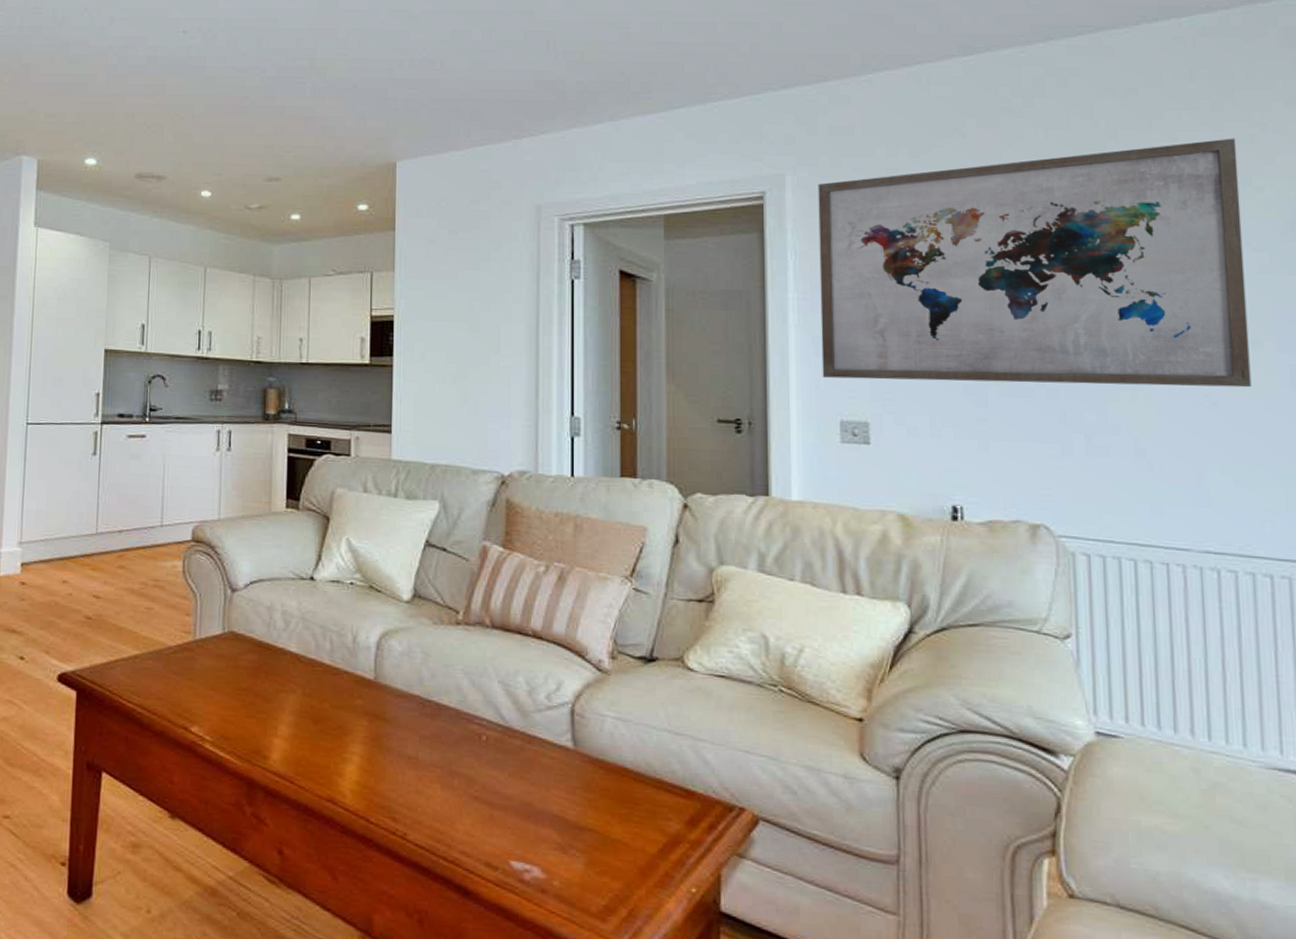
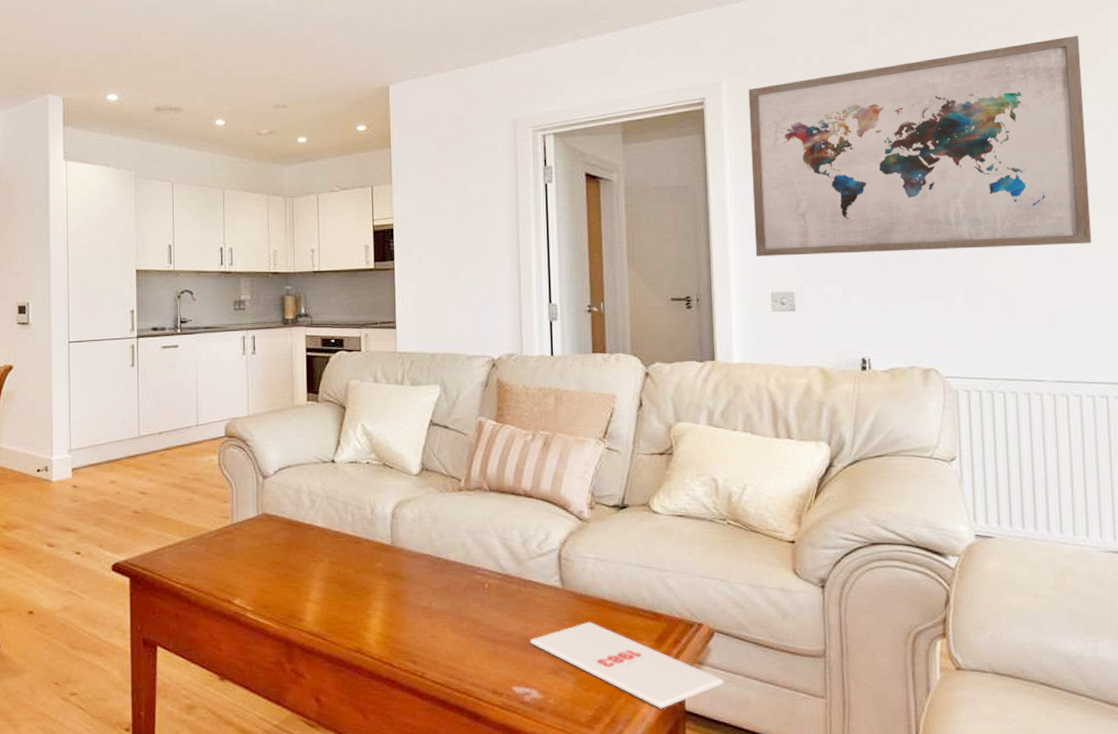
magazine: none [533,792,769,907] -> present [530,621,724,709]

